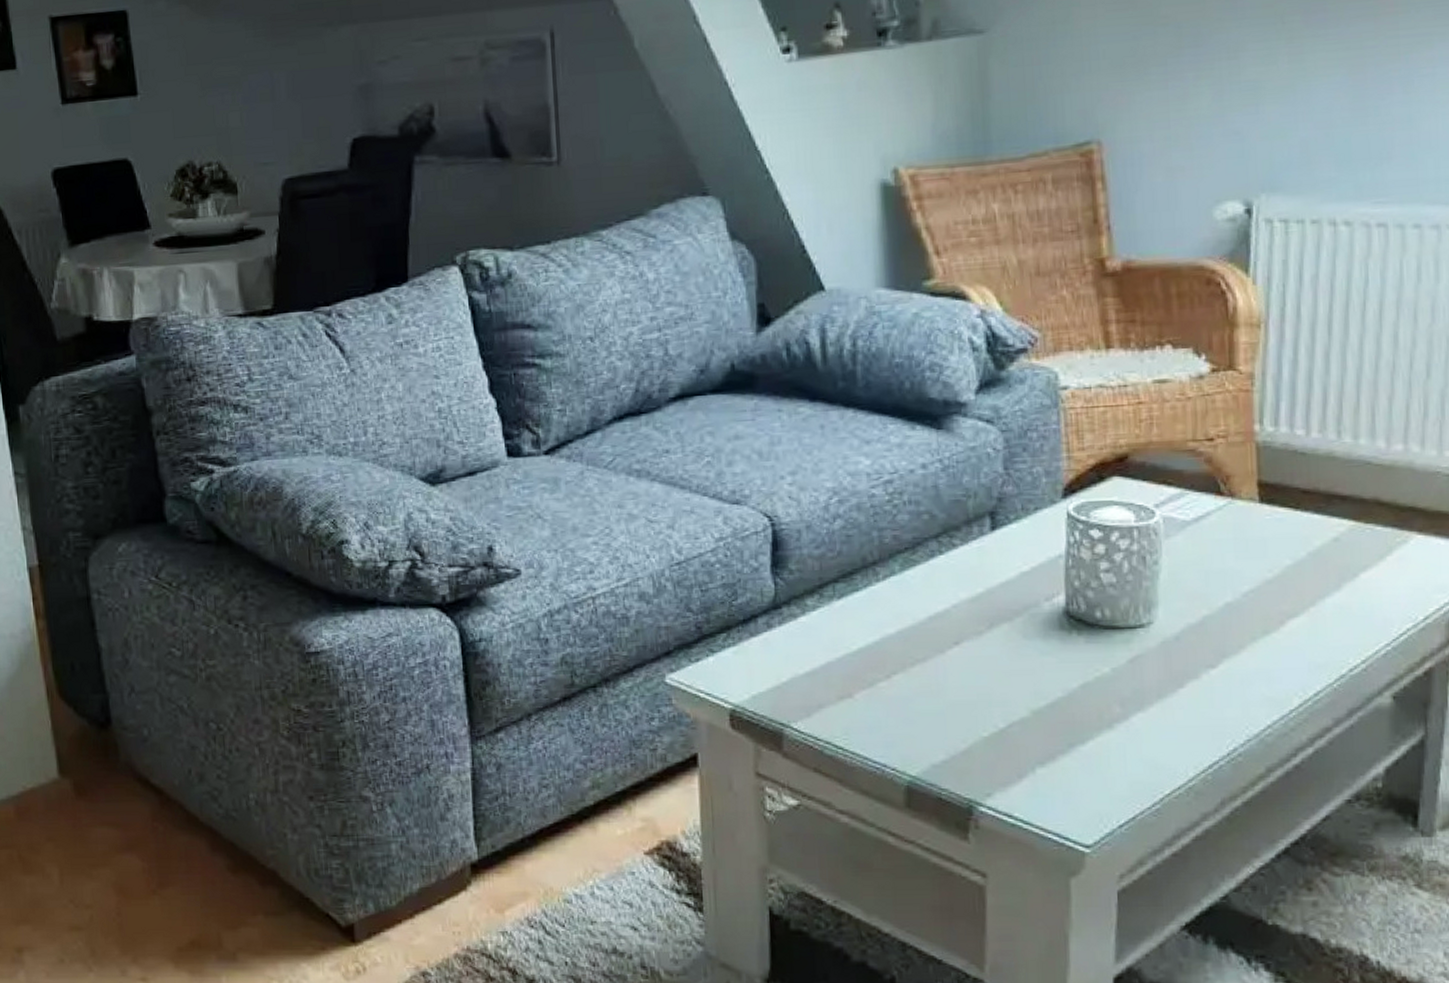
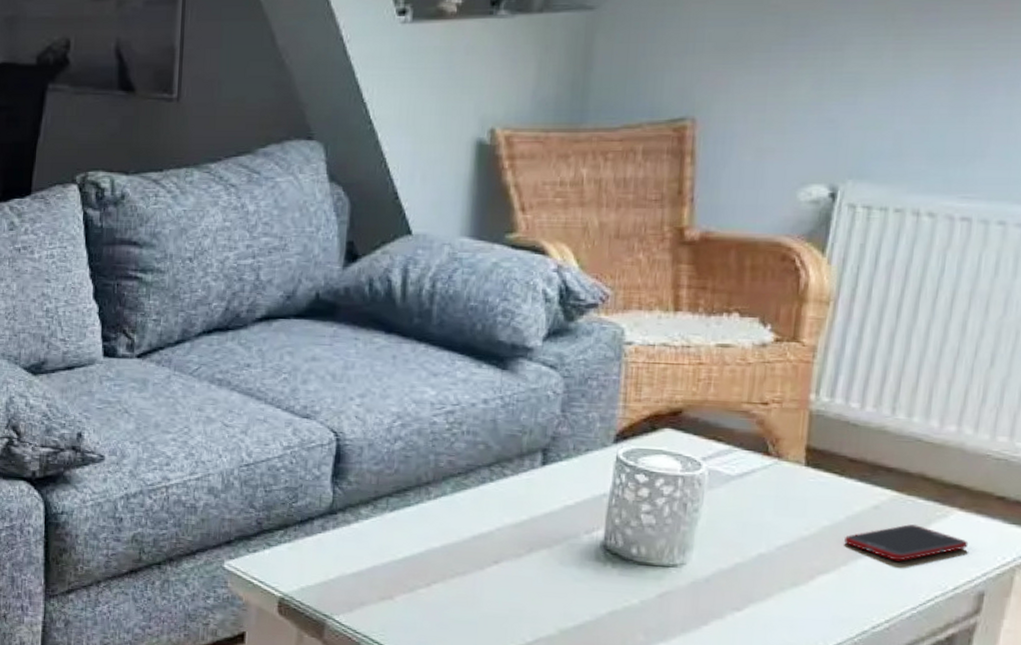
cell phone: none [1309,554,1432,596] -> present [844,524,969,561]

